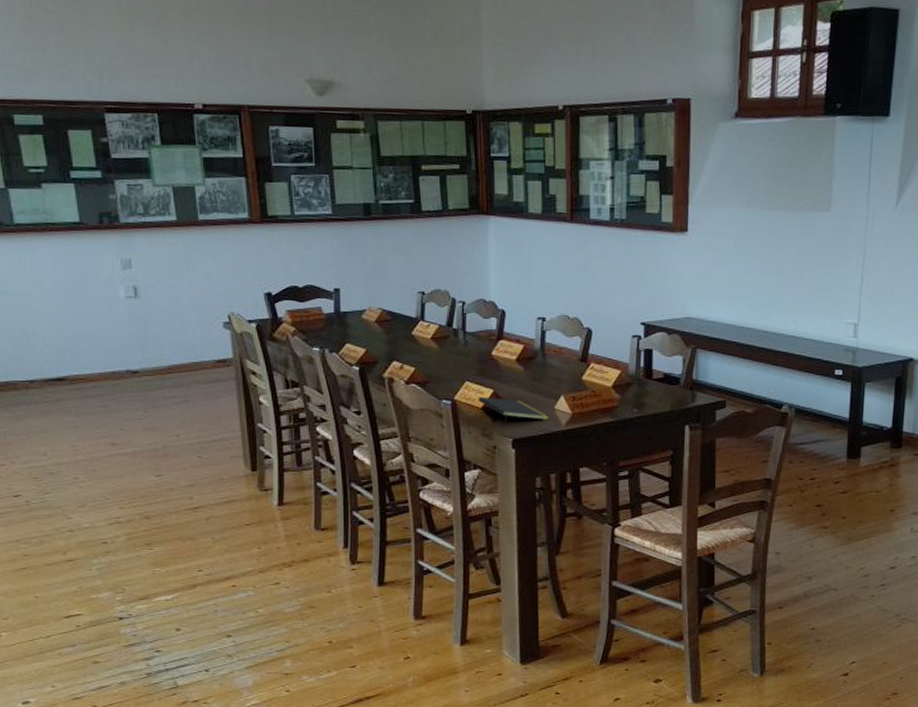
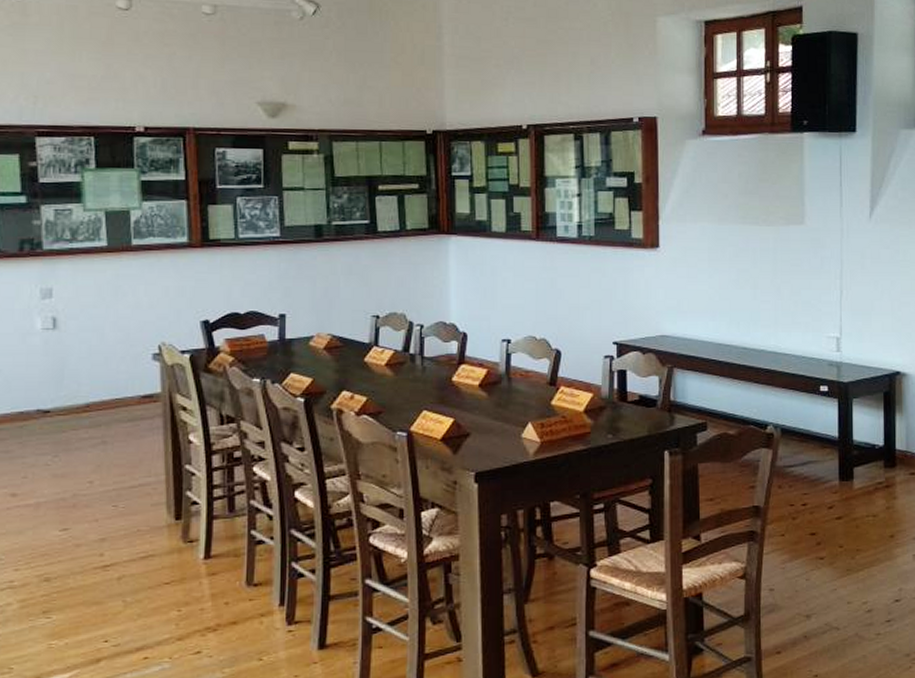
notepad: present [478,396,550,426] -> none [437,426,517,459]

